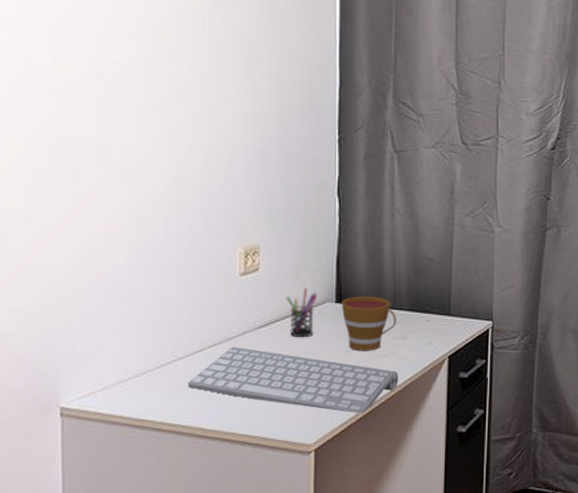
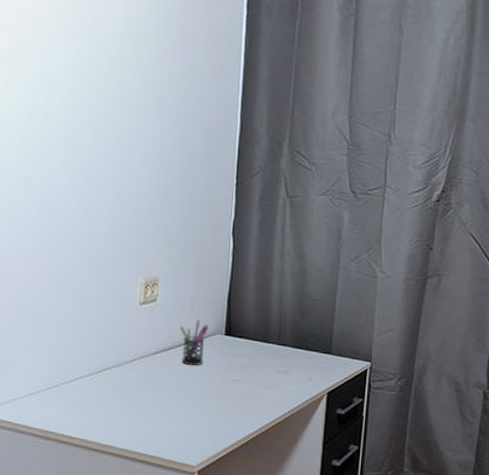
computer keyboard: present [188,346,399,414] -> none [87,369,280,441]
cup: present [341,296,396,351] -> none [230,330,280,383]

